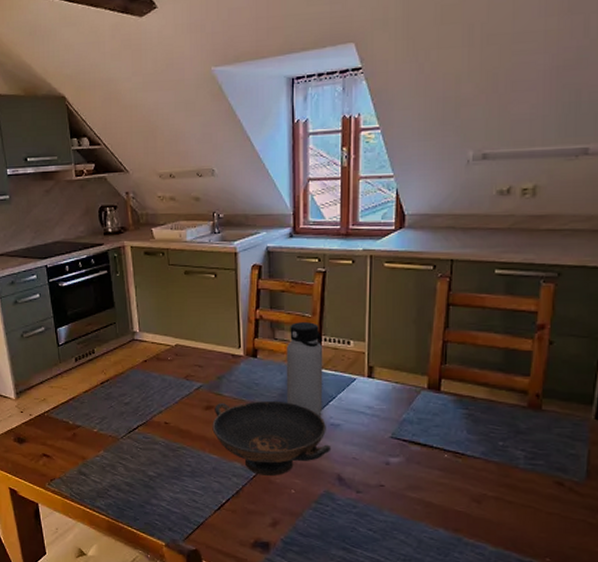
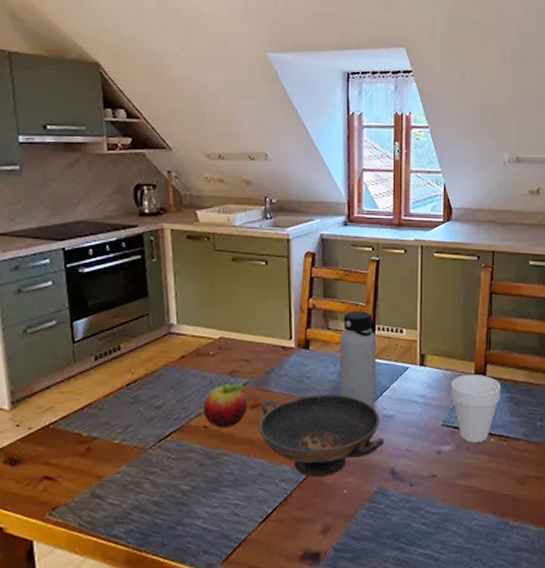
fruit: none [164,387,202,426] -> present [203,384,247,429]
cup: none [400,388,458,457] -> present [450,374,502,443]

